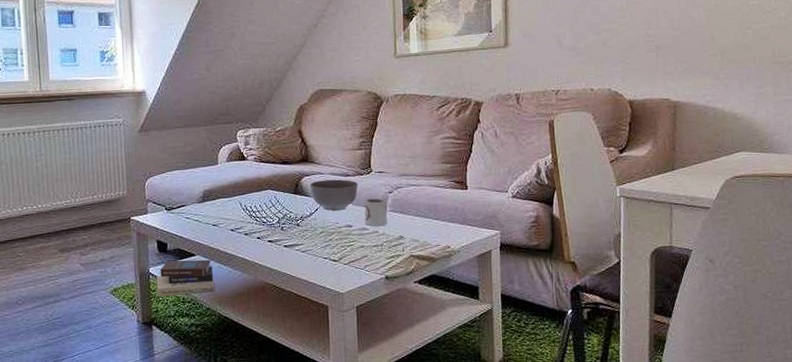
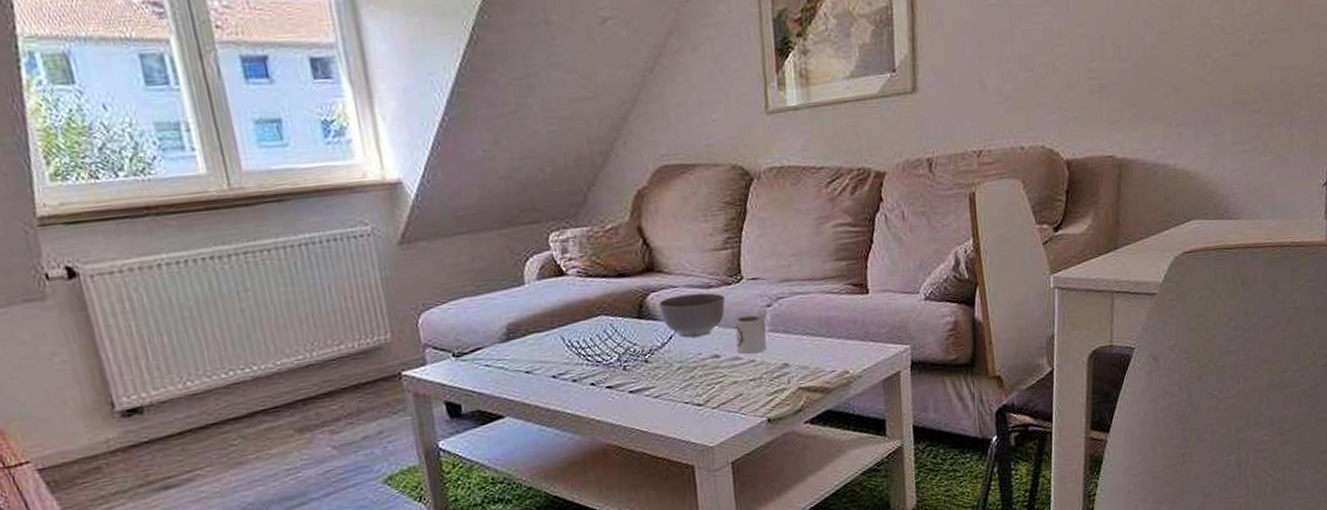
books: present [156,259,215,298] -> none [449,421,538,481]

